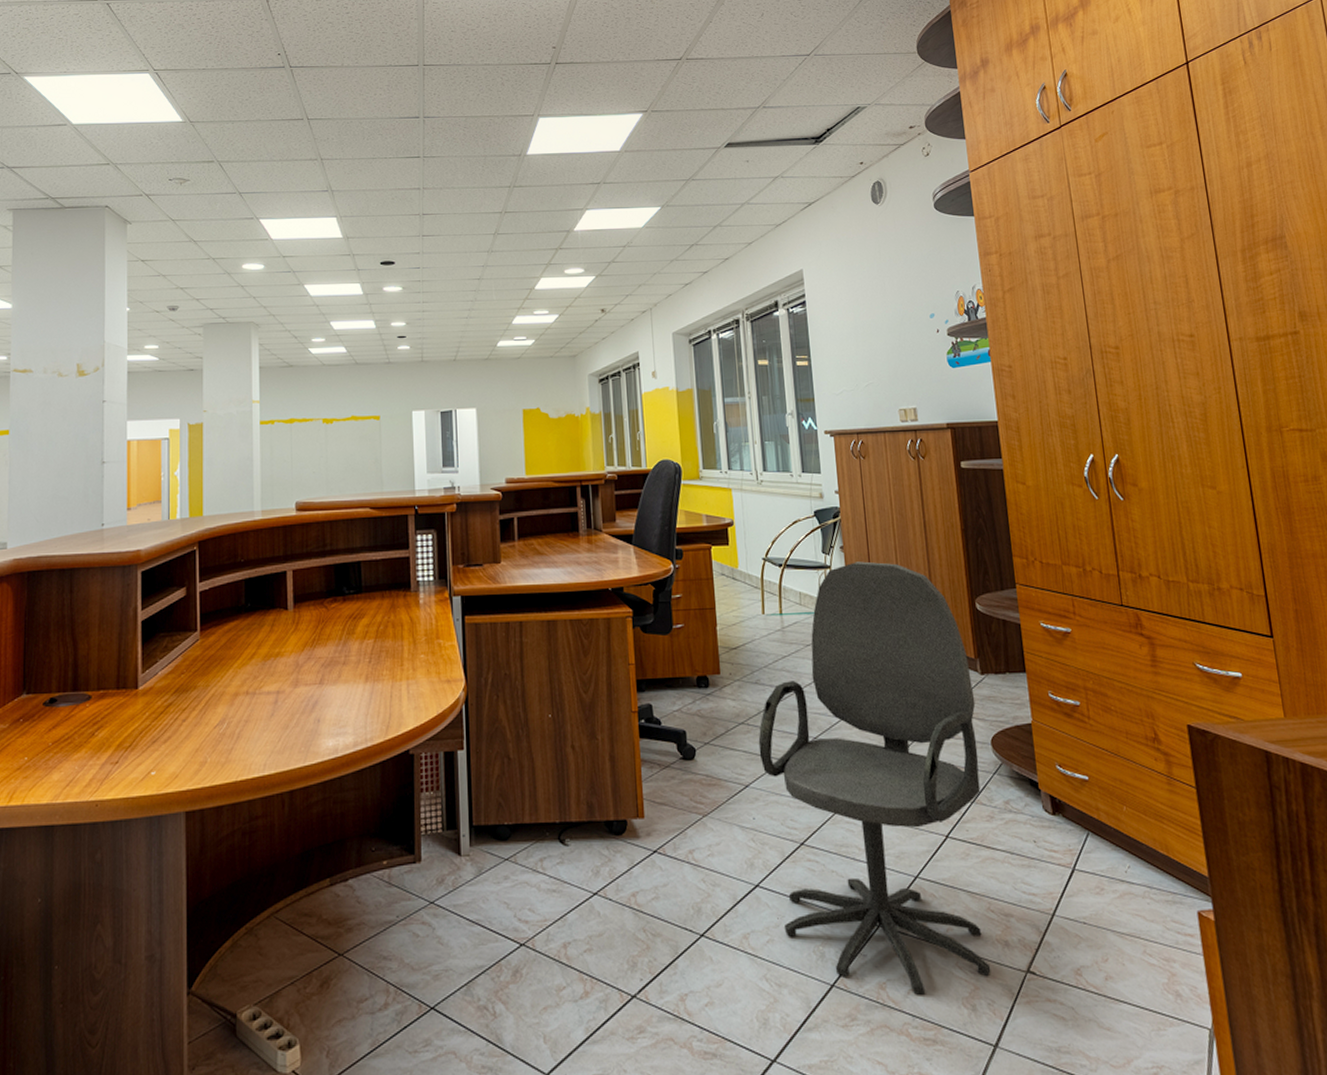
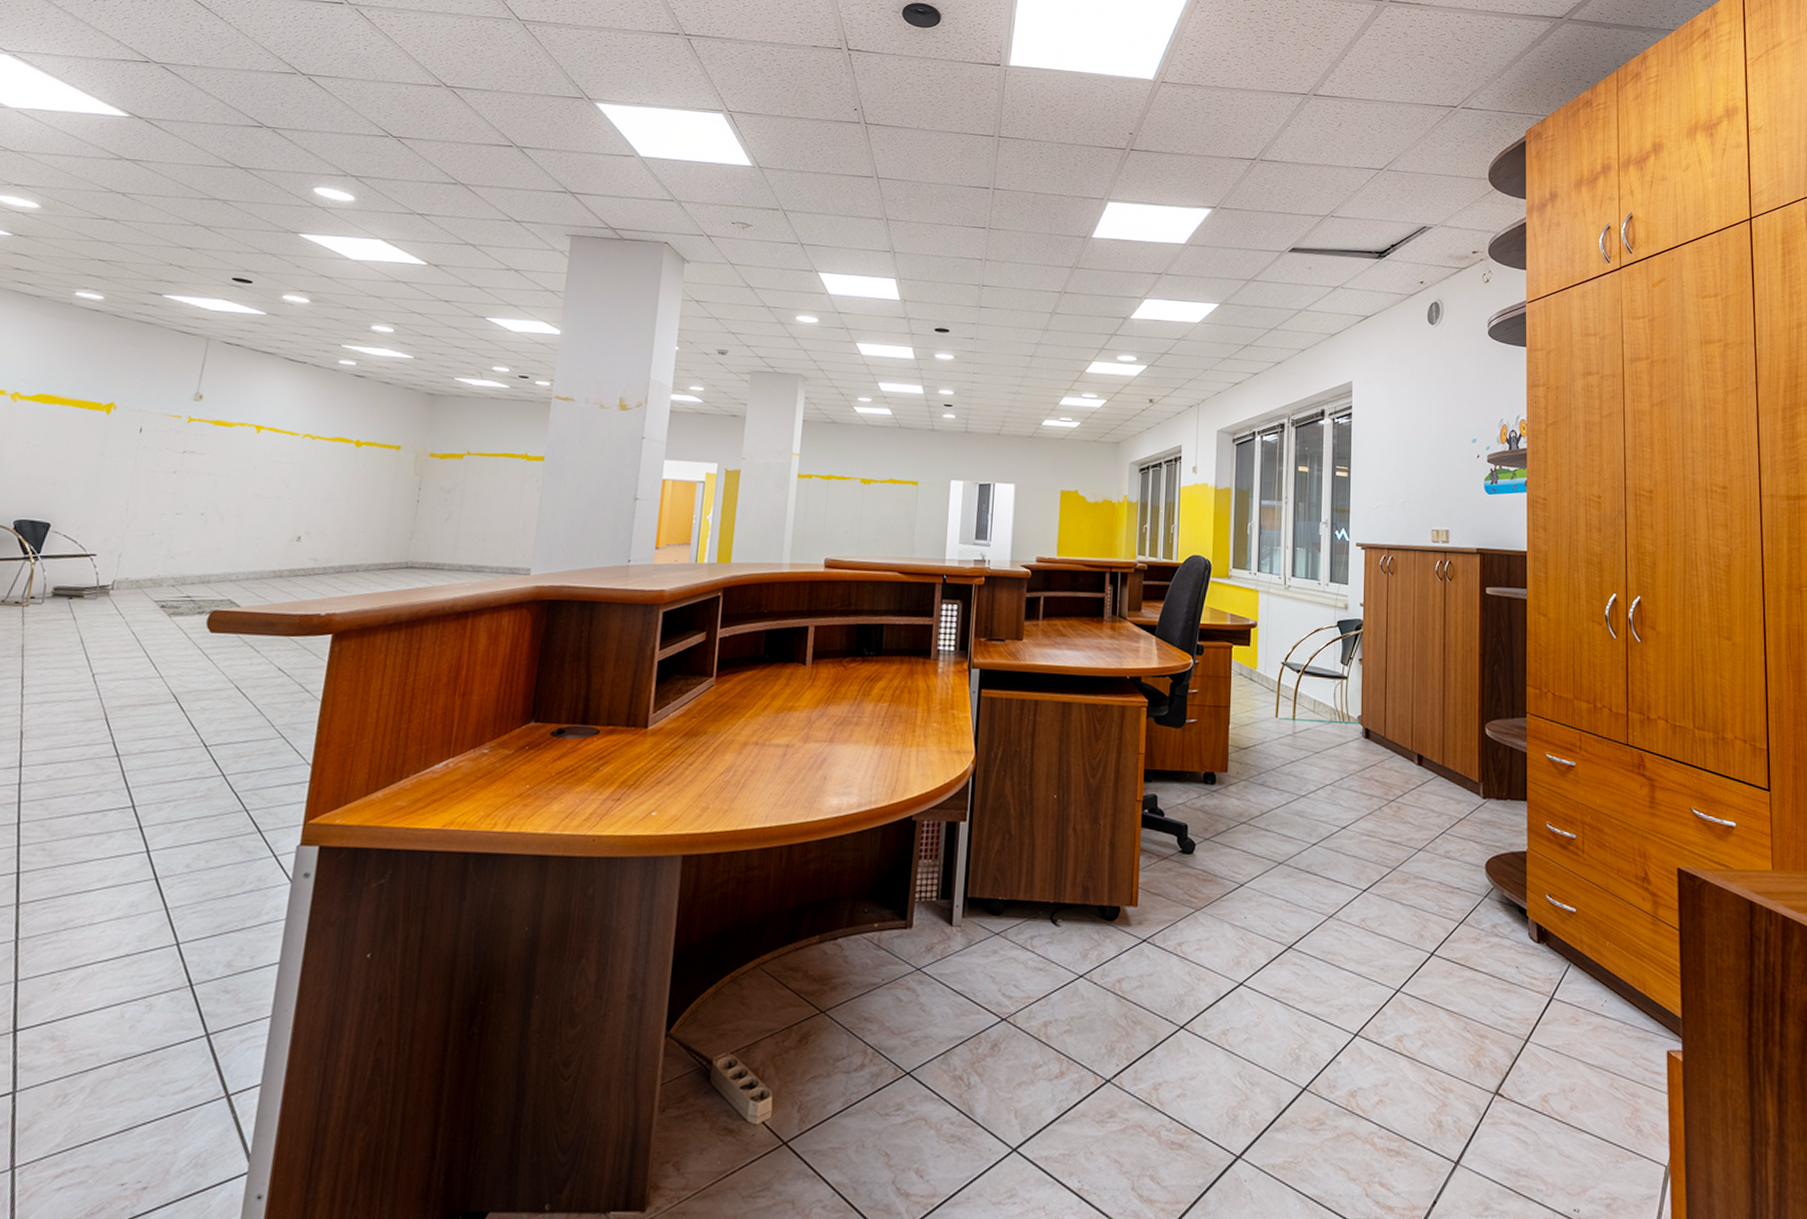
office chair: present [758,561,991,995] -> none [1257,675,1474,1106]

